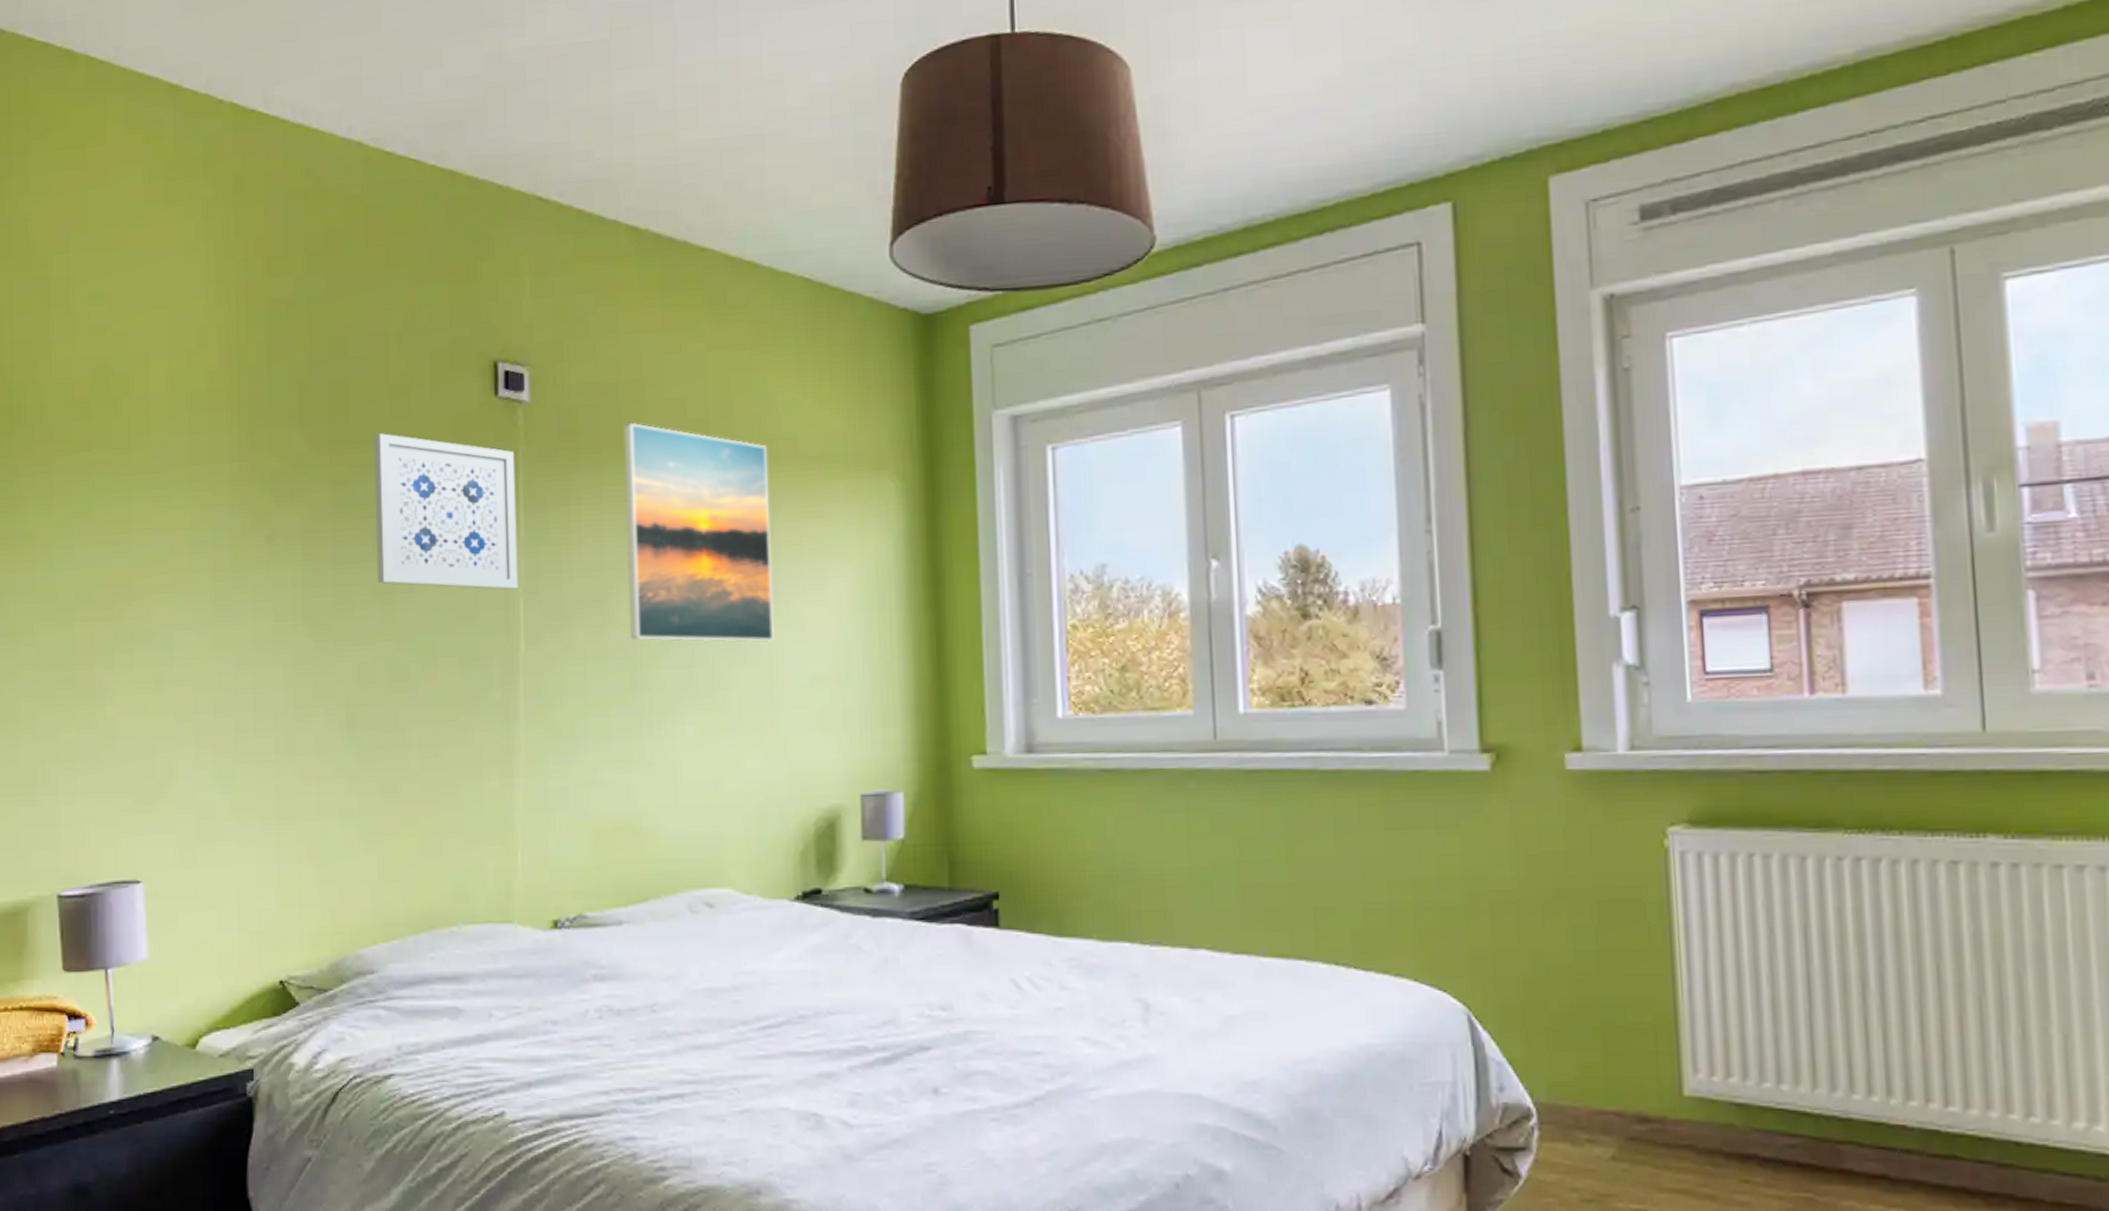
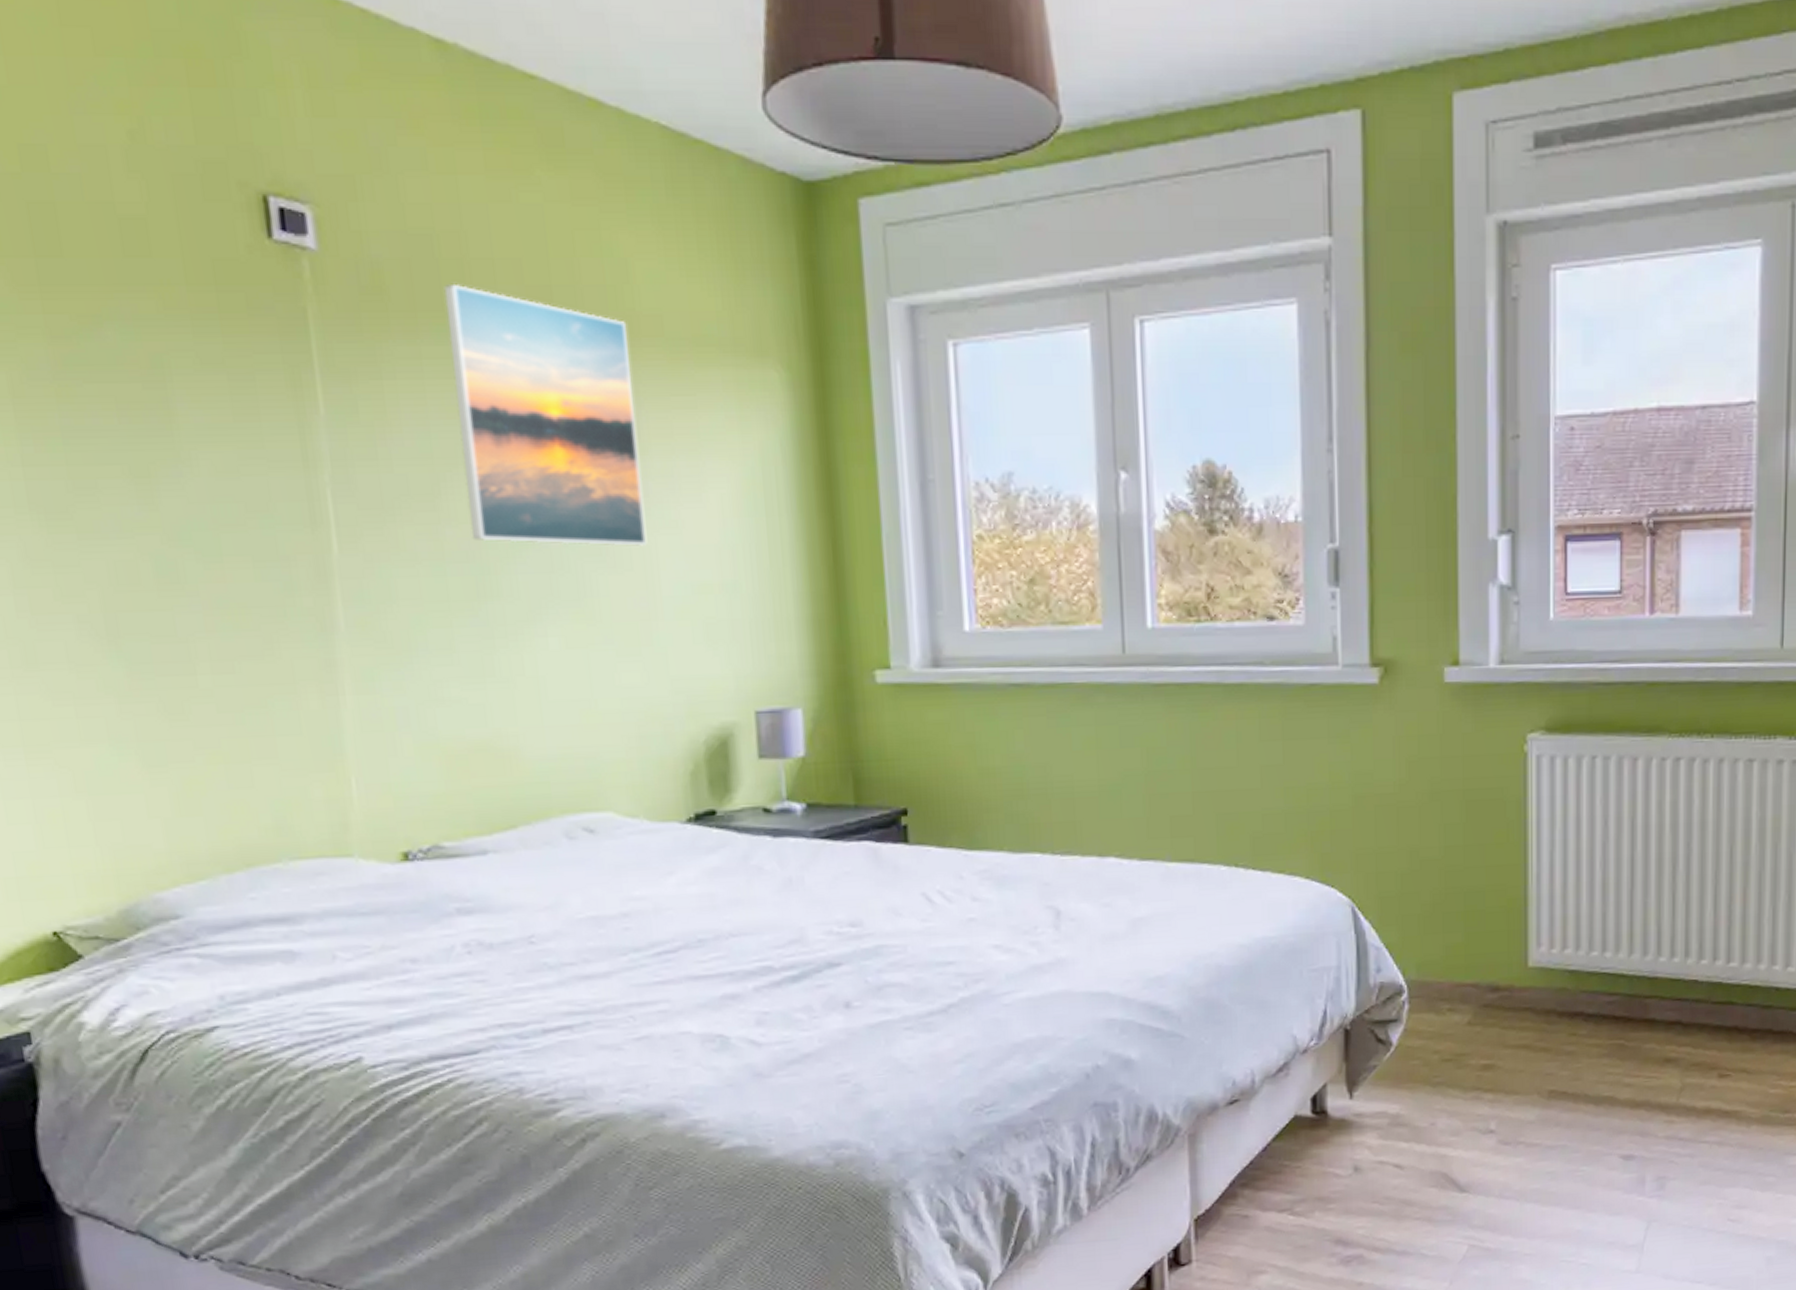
wall art: present [374,433,518,590] -> none [102,276,323,477]

